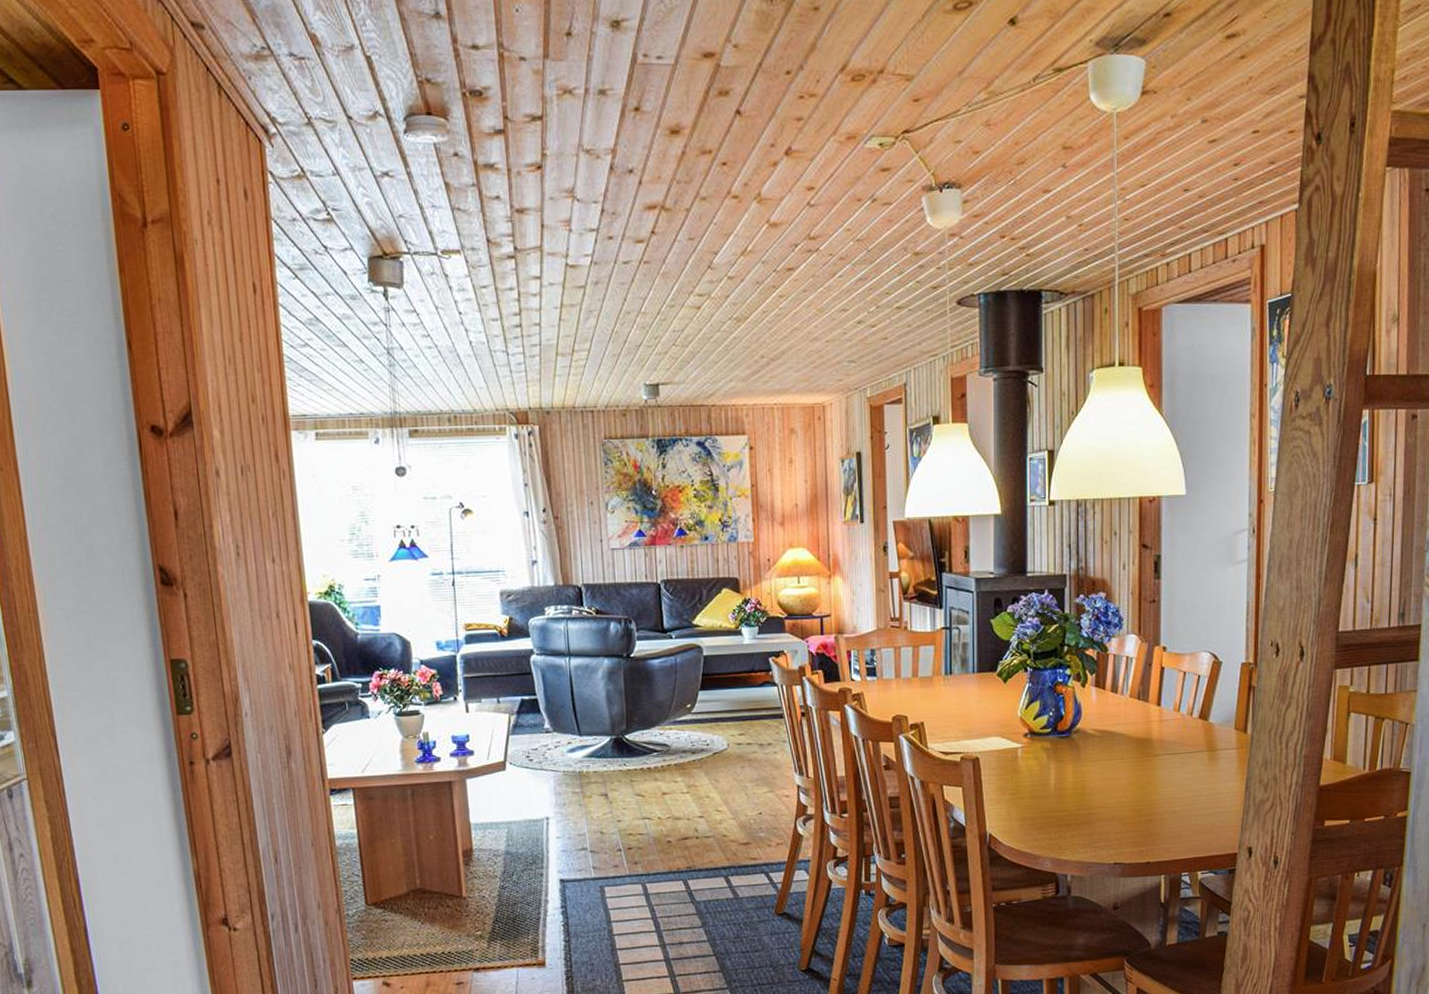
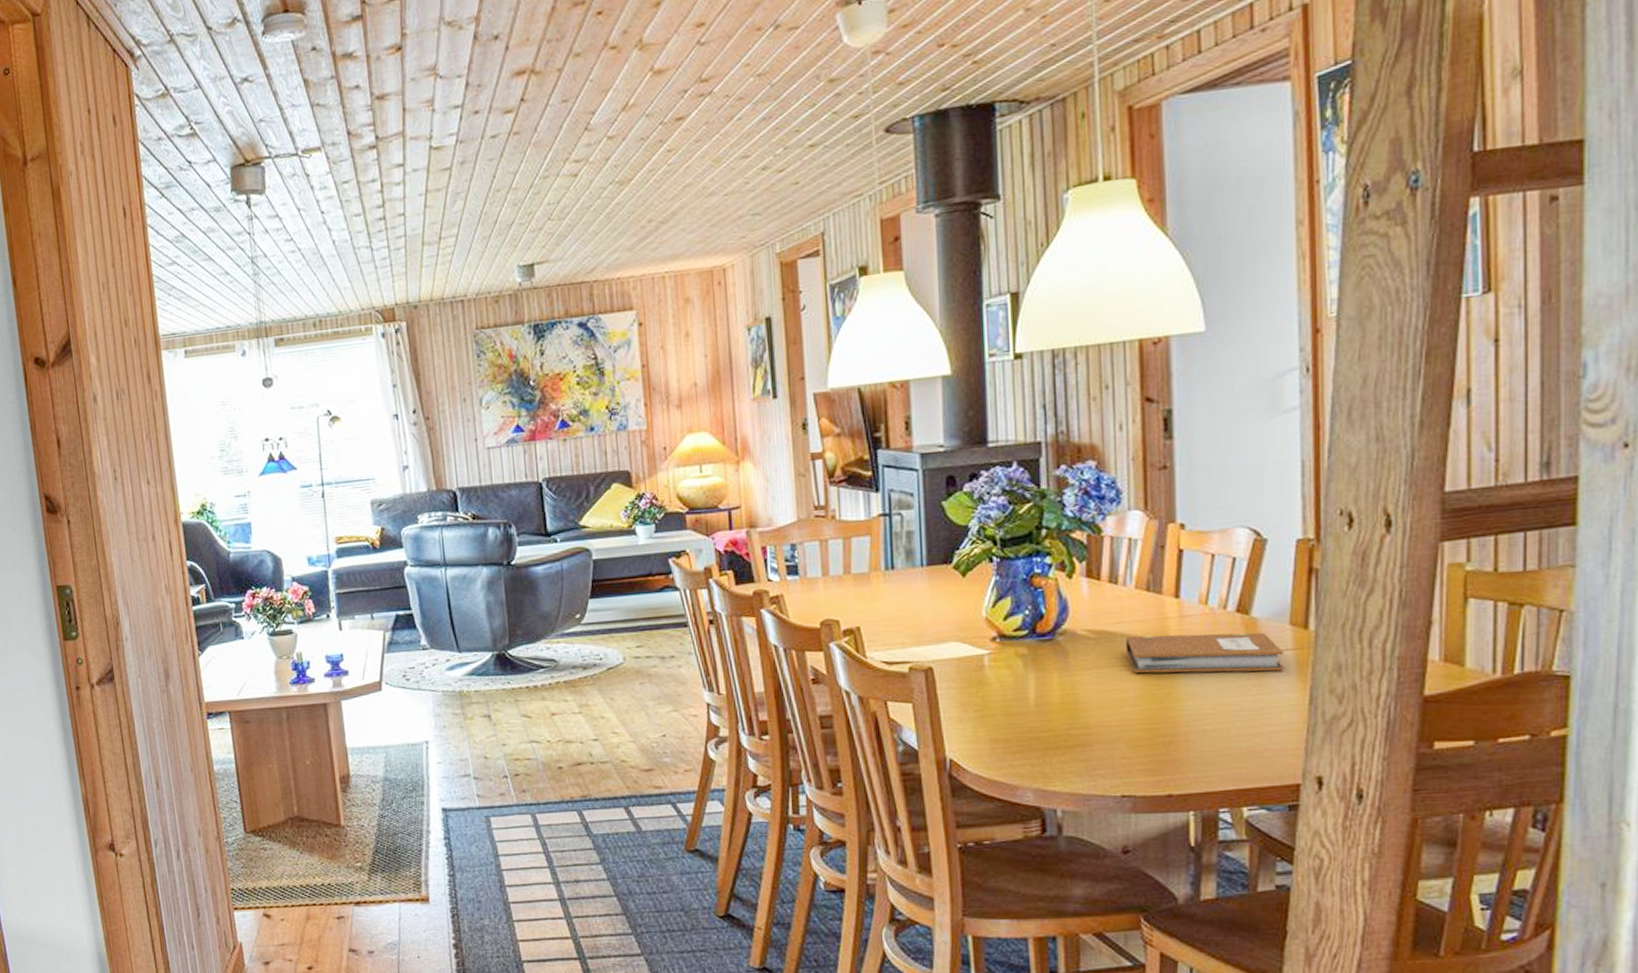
notebook: none [1121,734,1230,766] -> present [1125,632,1285,673]

